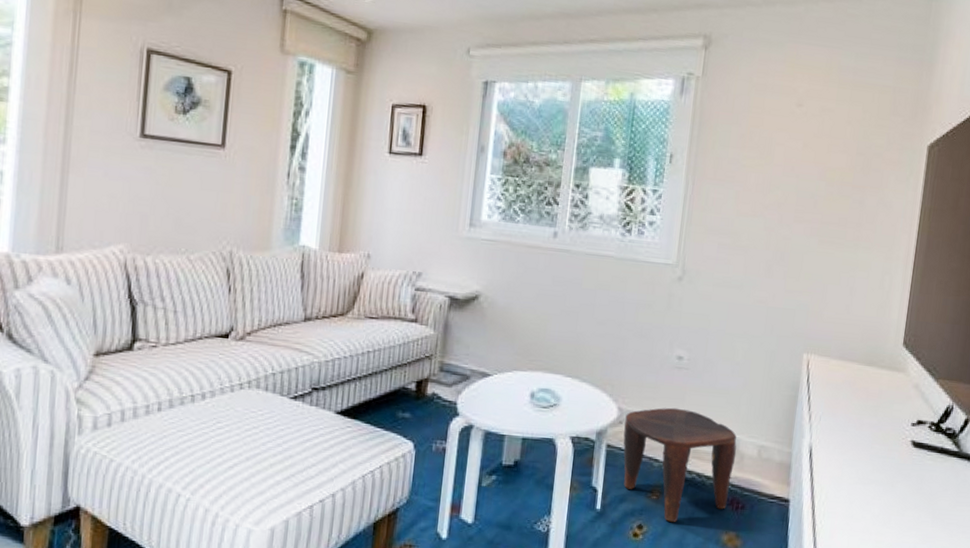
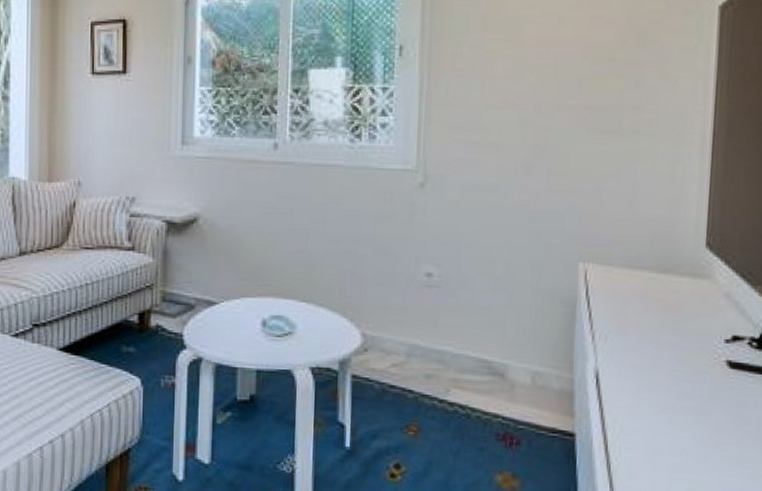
stool: present [623,407,737,522] -> none [370,331,506,461]

